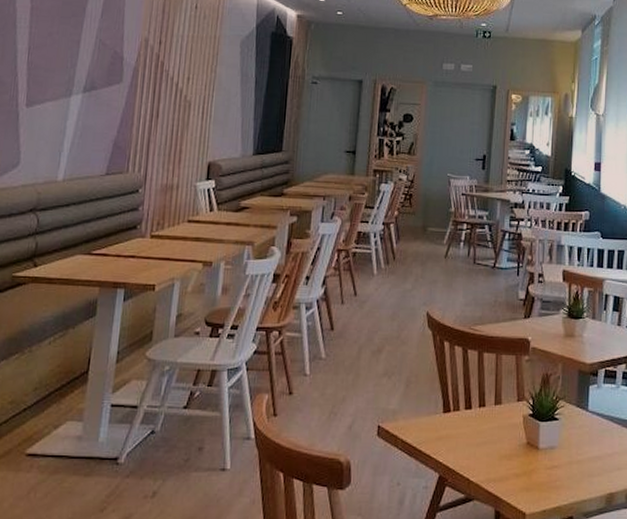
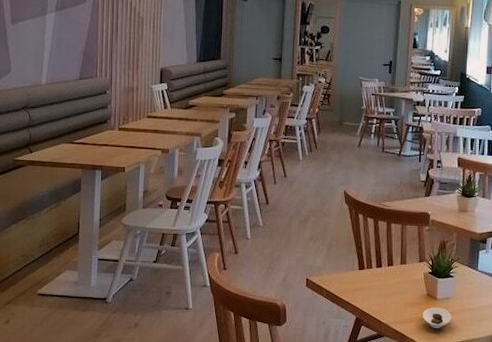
saucer: none [521,459,557,487] -> present [423,307,452,328]

